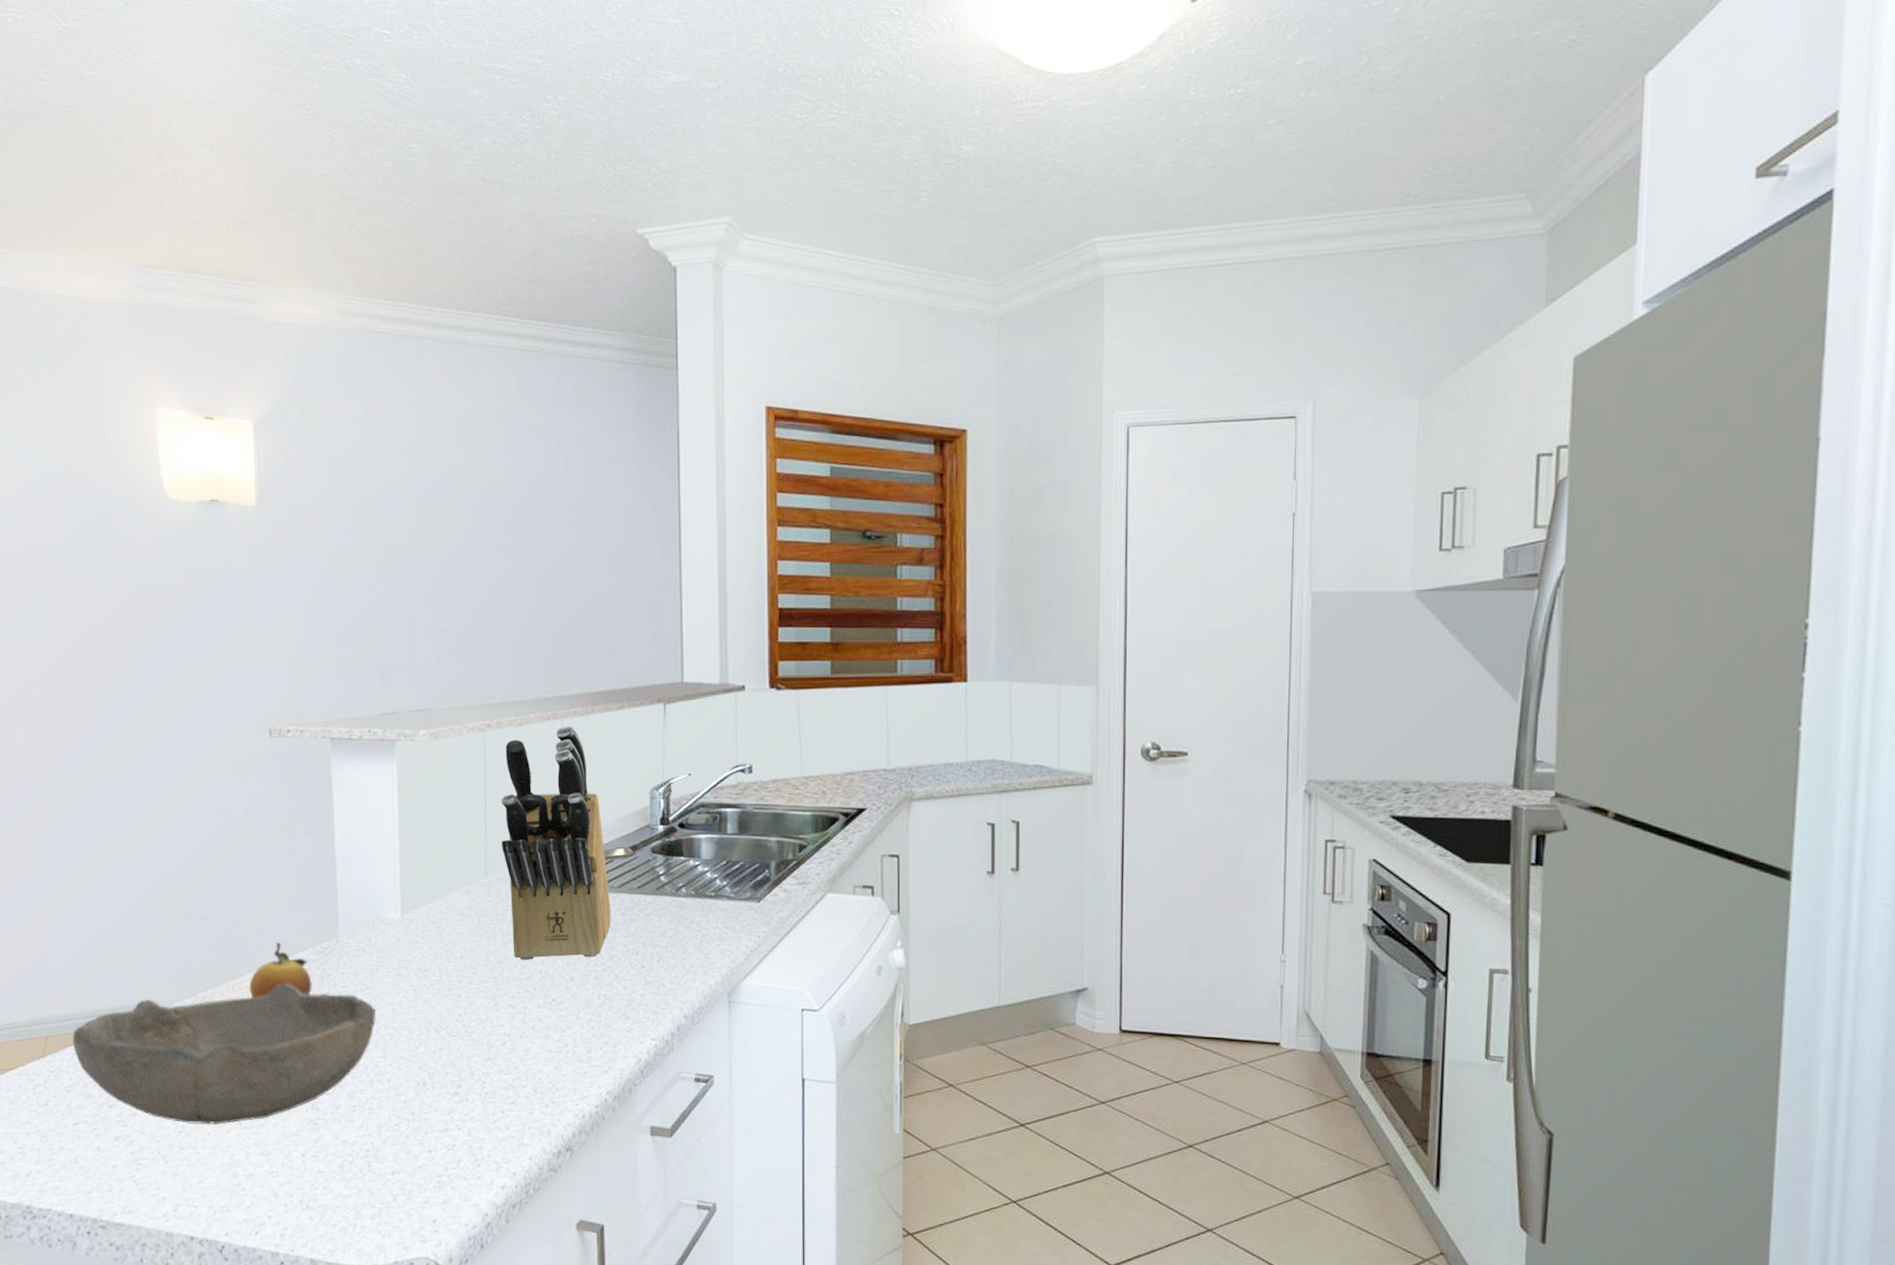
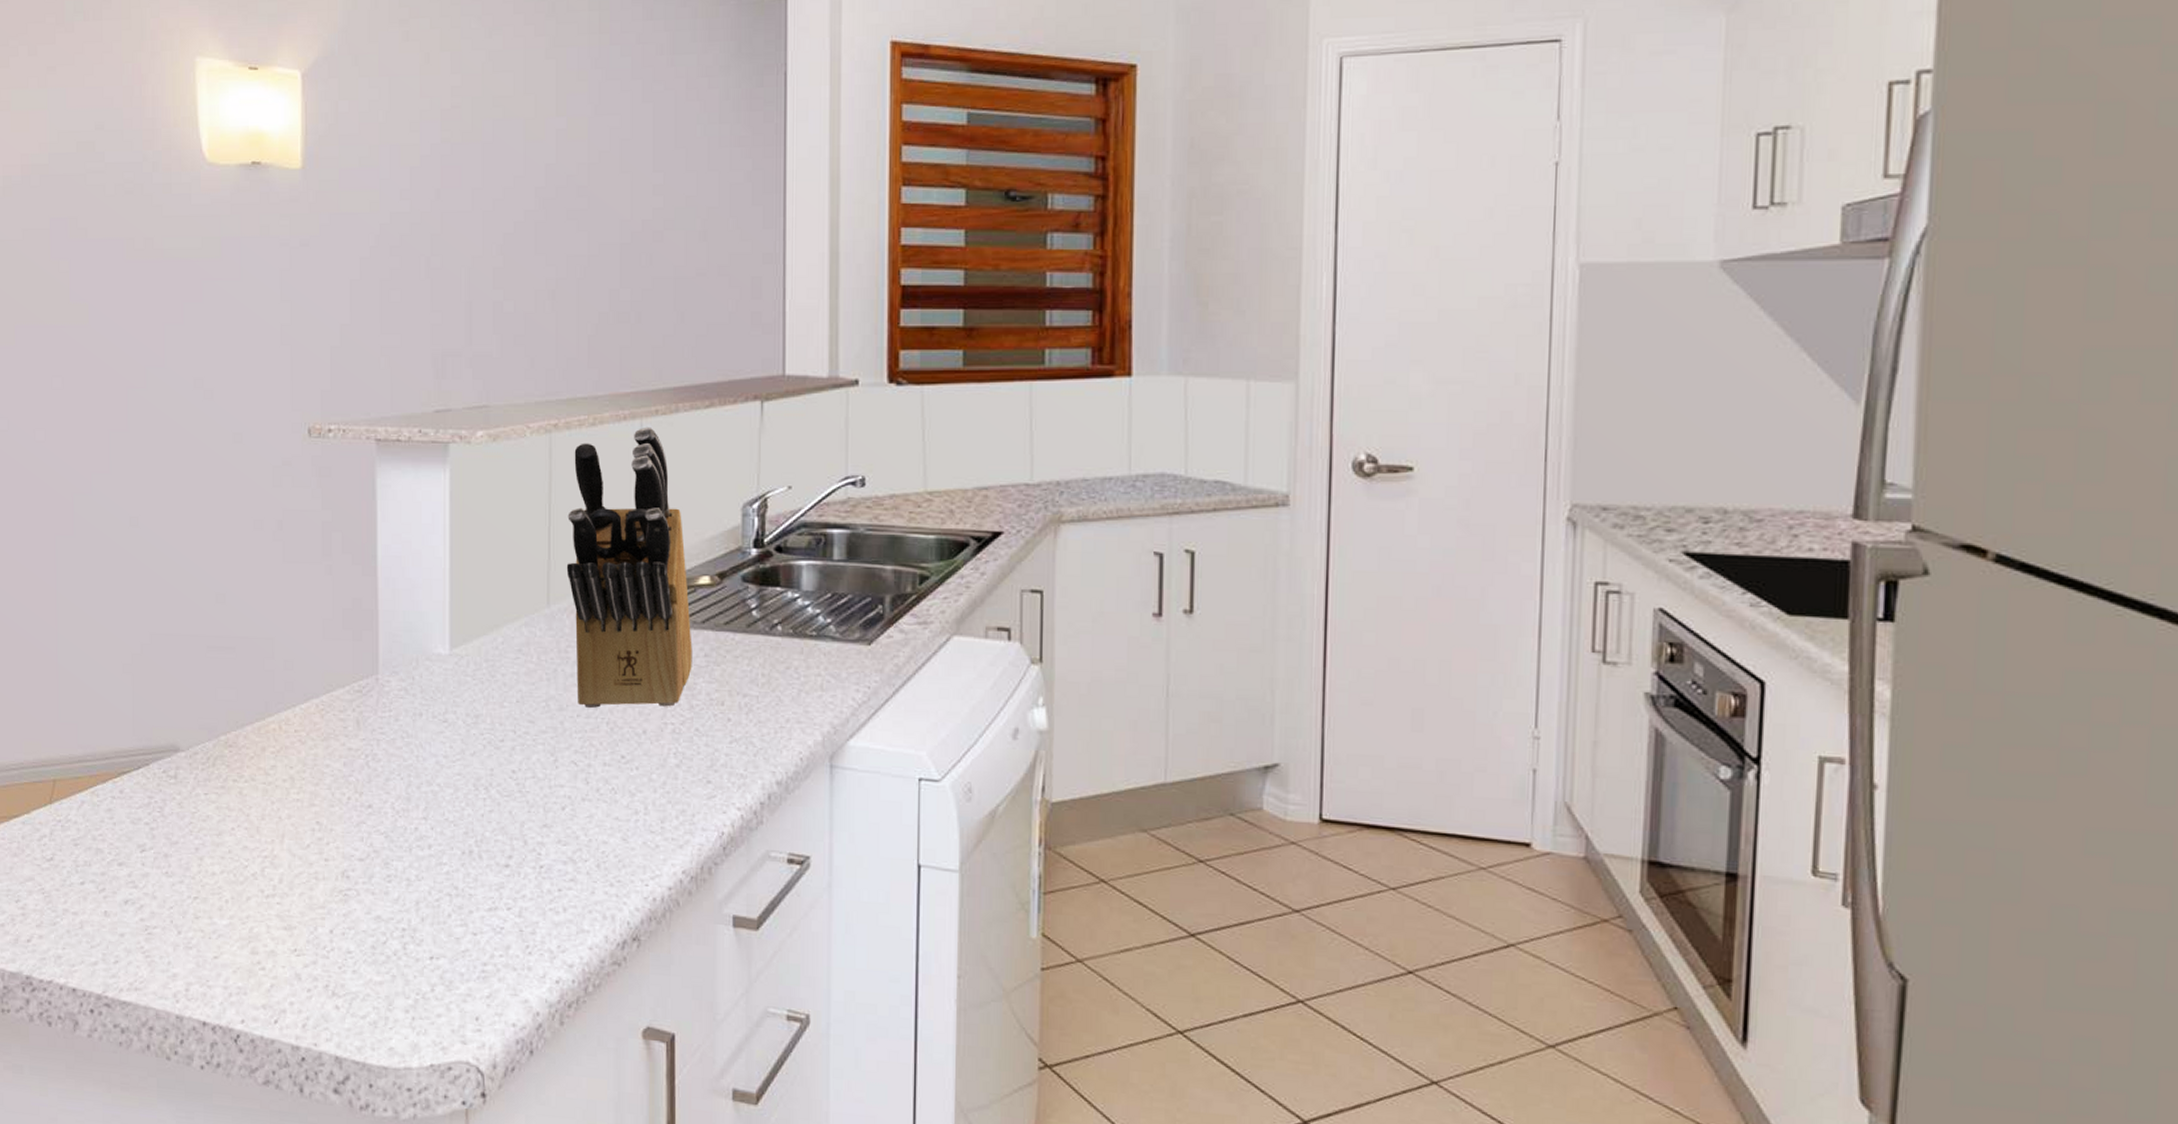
bowl: present [72,983,376,1125] -> none [82,727,418,892]
fruit: present [249,941,312,998] -> none [276,677,347,744]

